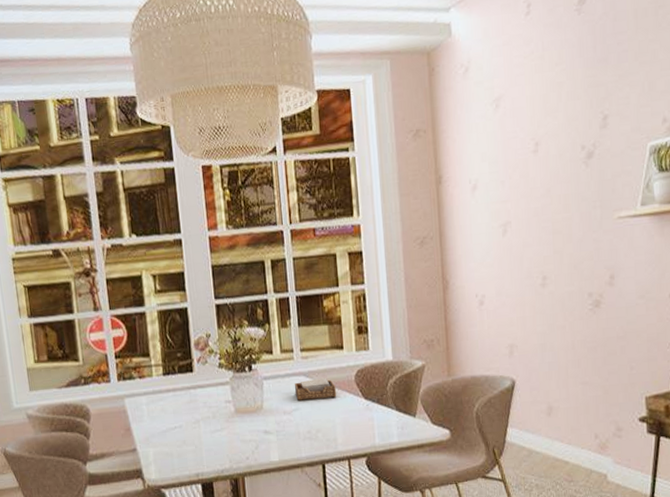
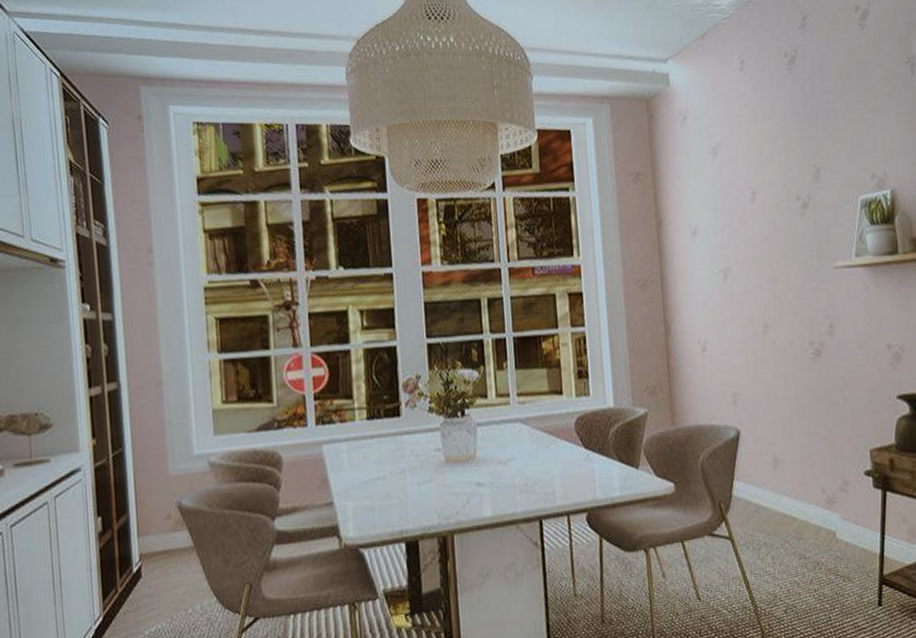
napkin holder: present [294,377,337,401] -> none [510,424,556,449]

